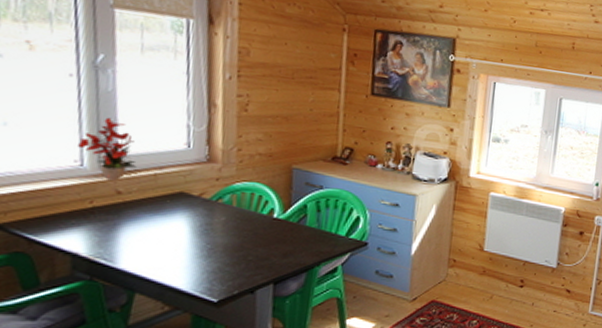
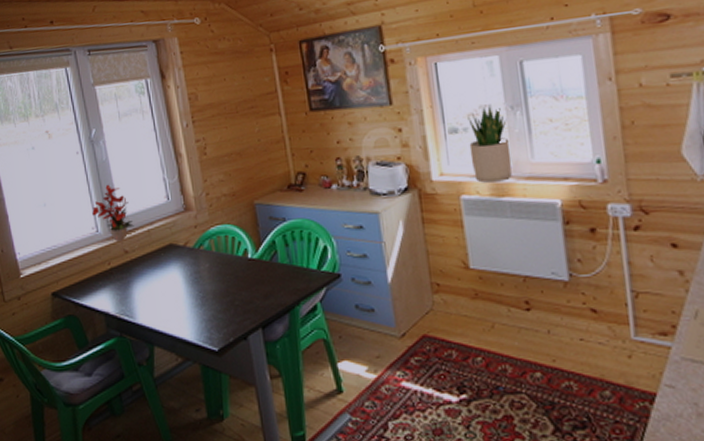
planter: none [504,125,540,188] -> present [468,104,512,184]

